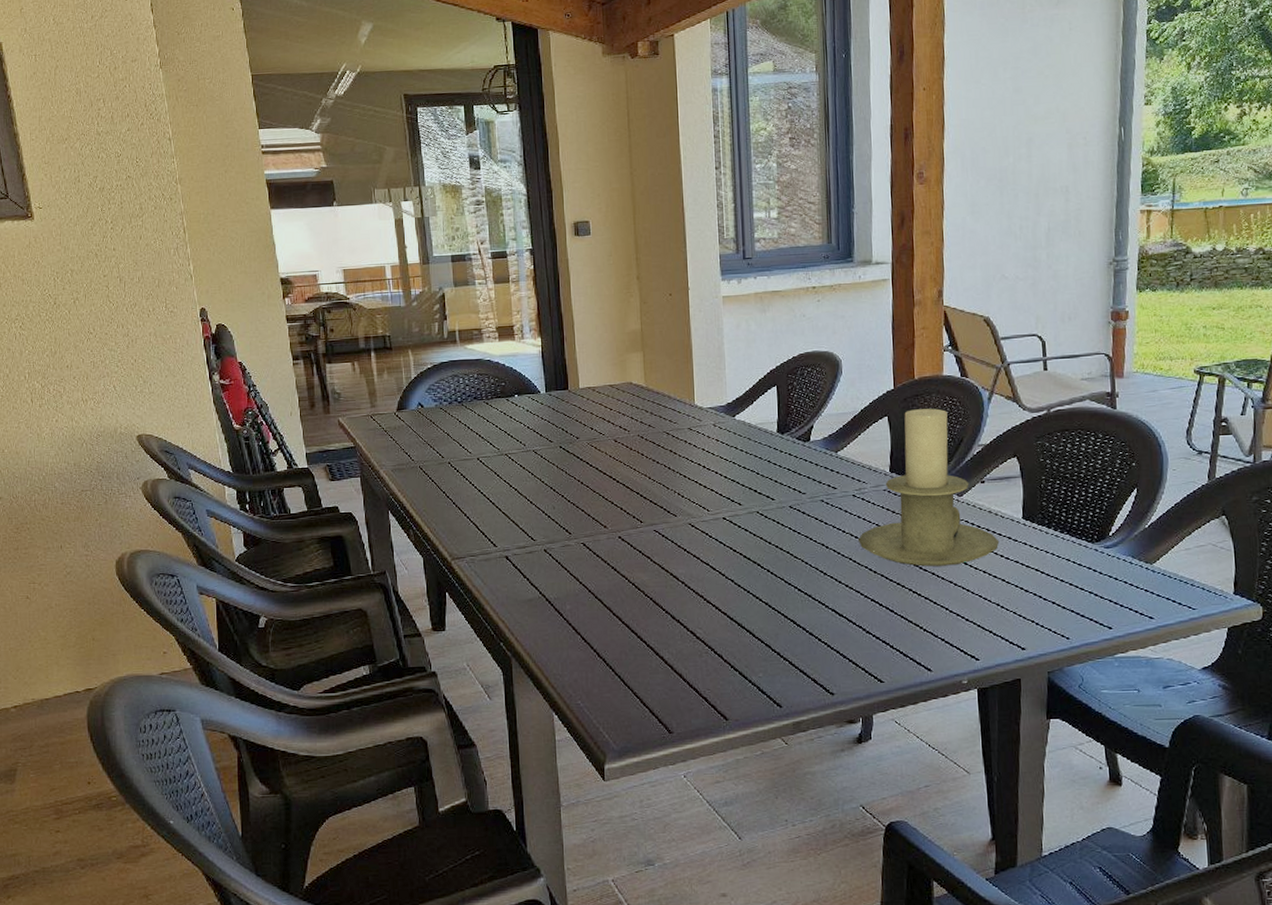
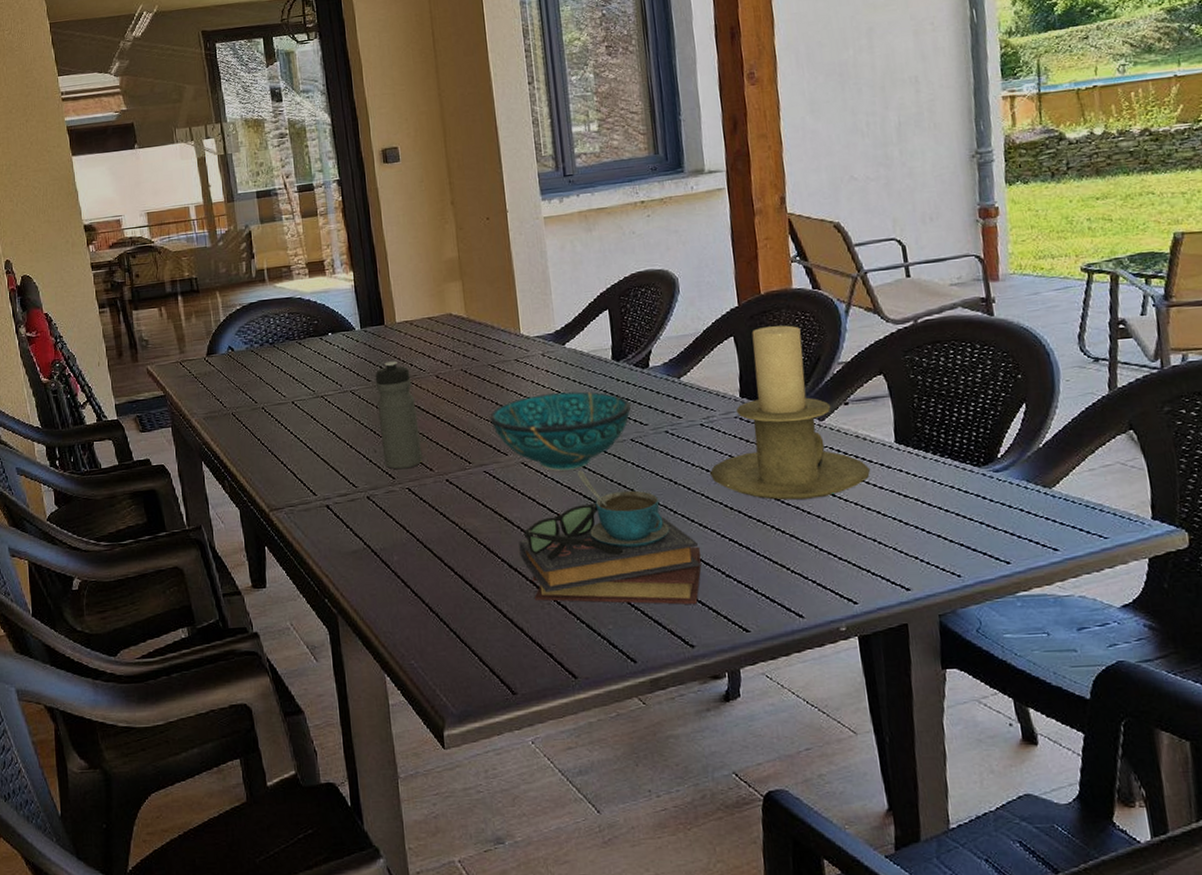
water bottle: none [557,424,598,526] -> present [375,361,423,470]
decorative bowl: none [662,460,792,534] -> present [490,391,632,472]
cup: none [682,533,845,657] -> present [519,470,702,605]

